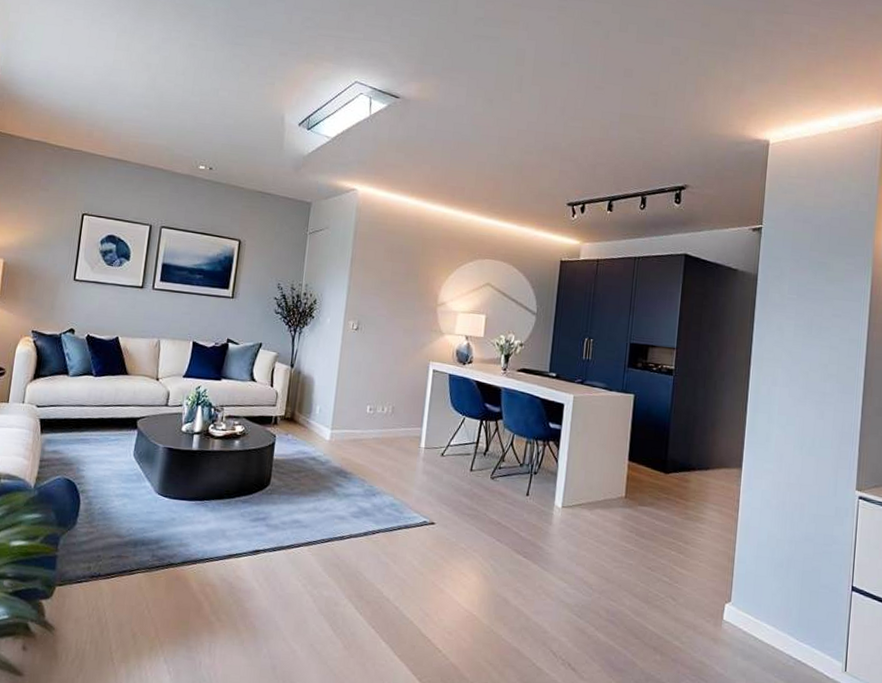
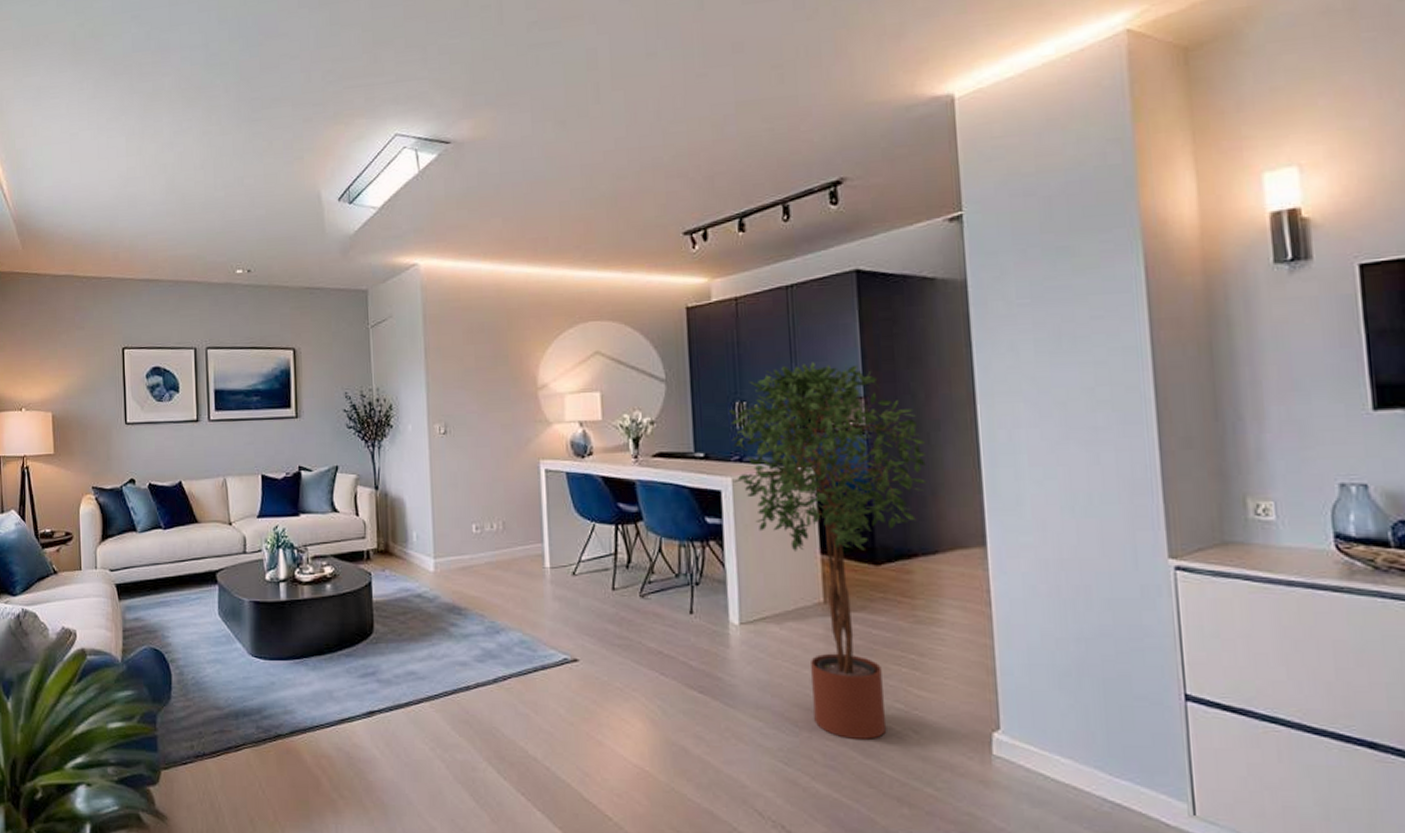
potted tree: none [574,316,712,603] -> present [728,362,927,739]

